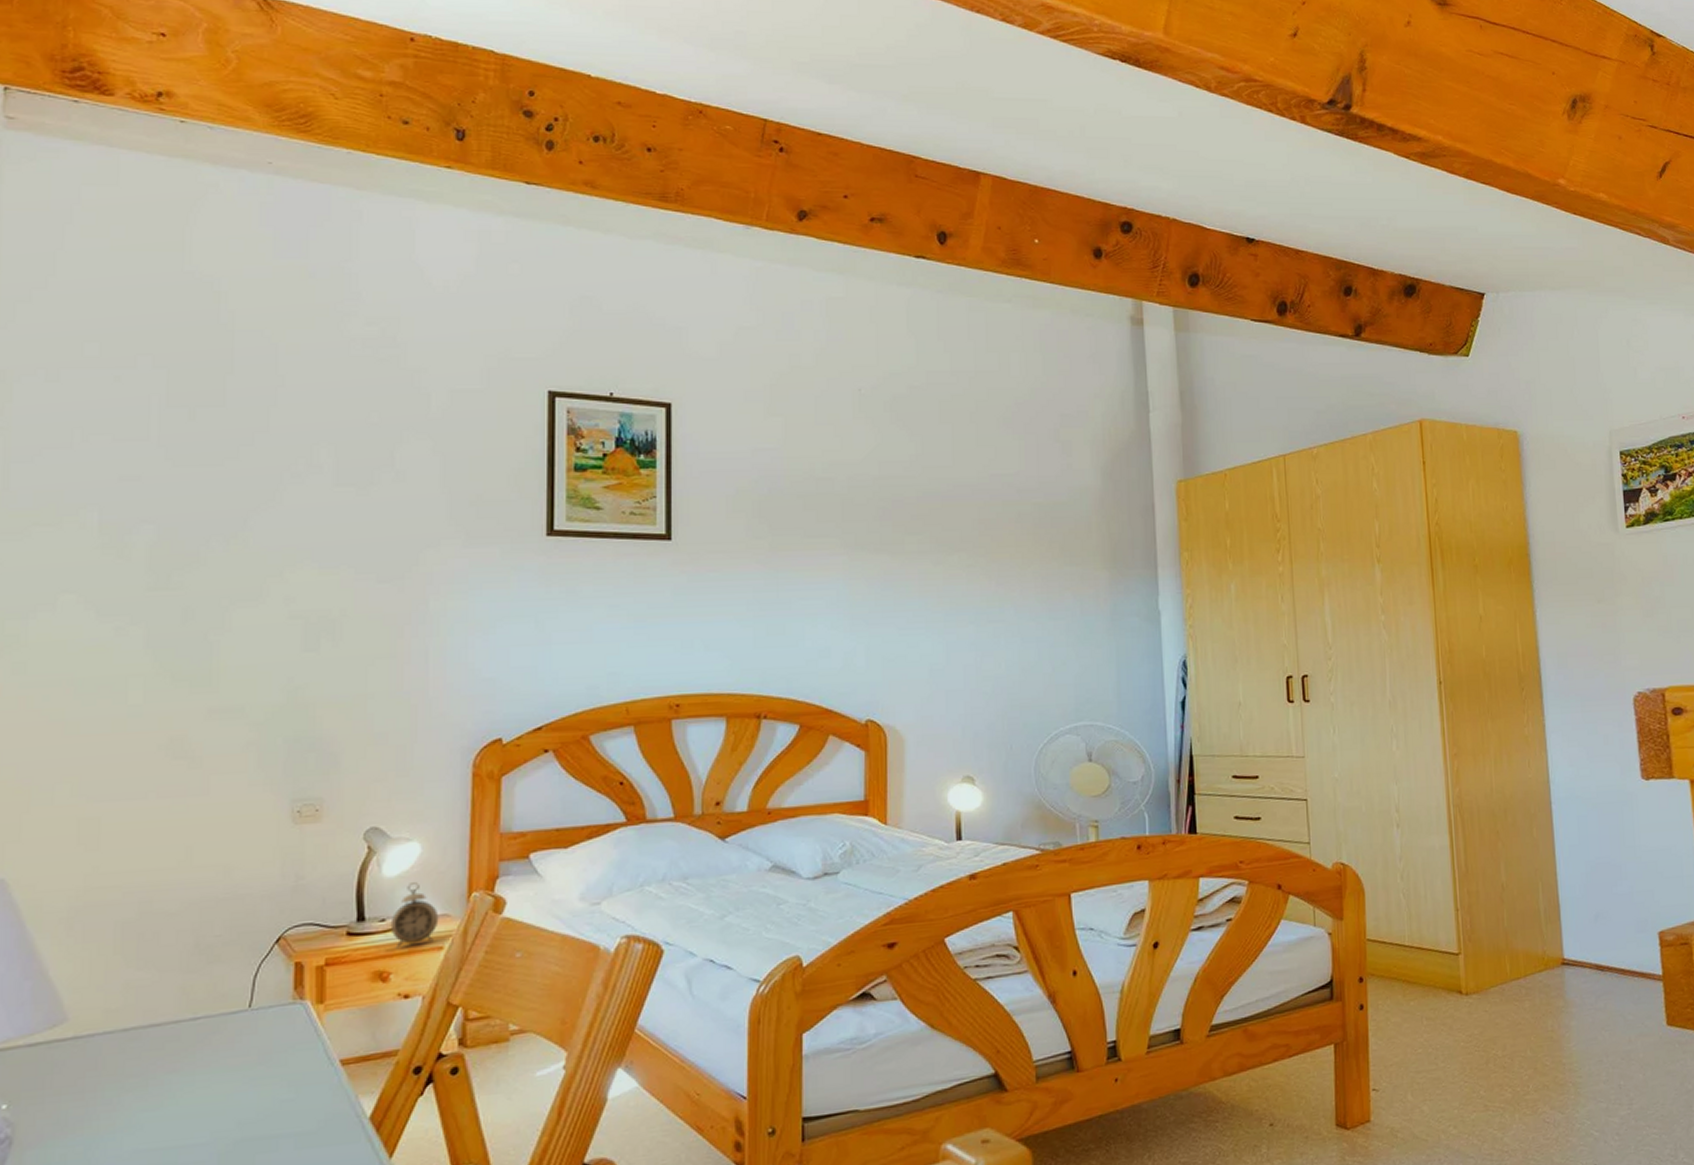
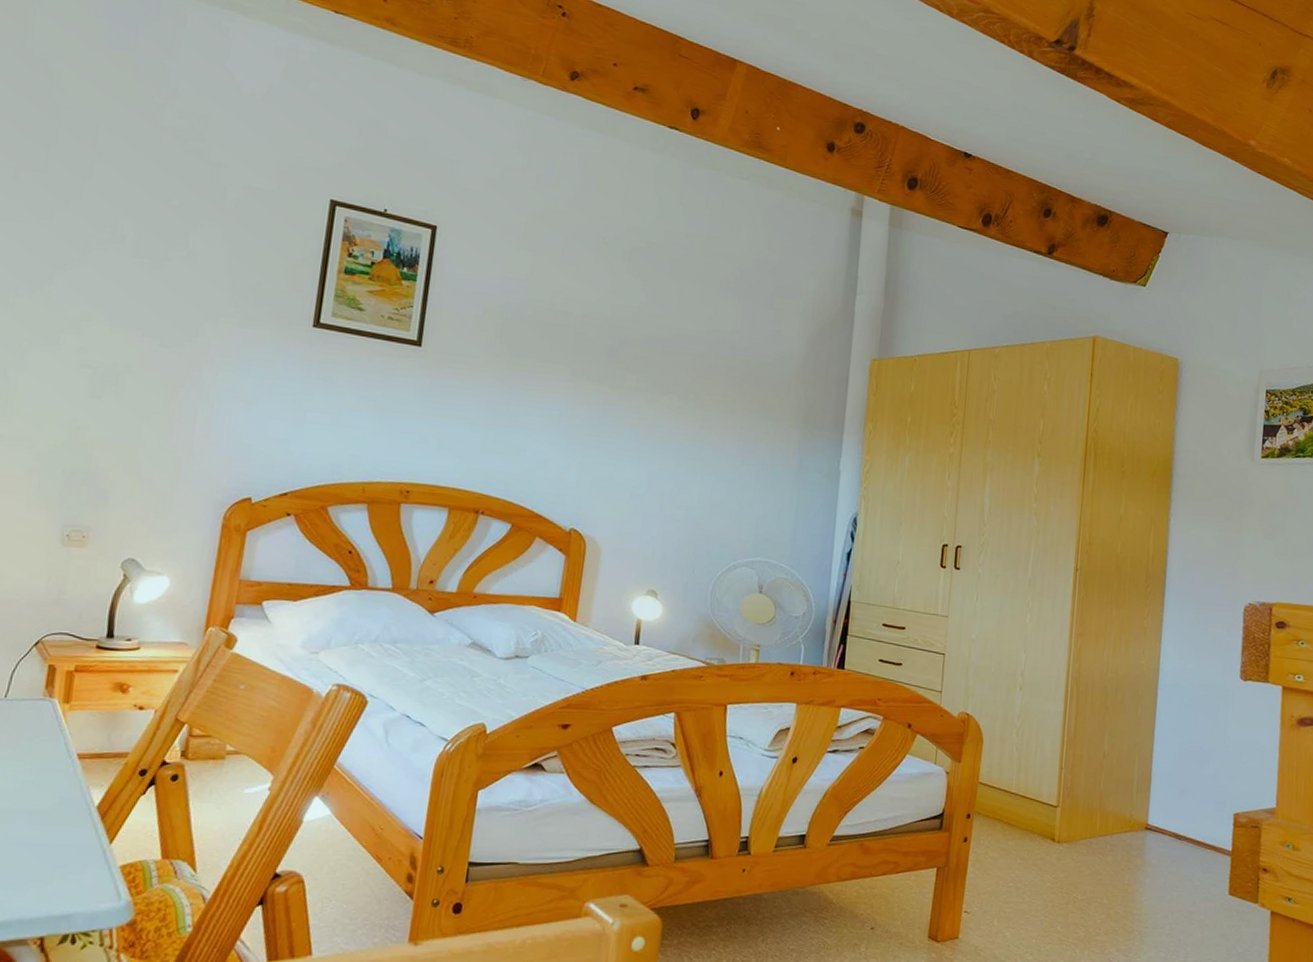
alarm clock: present [390,882,439,948] -> none [134,611,178,666]

